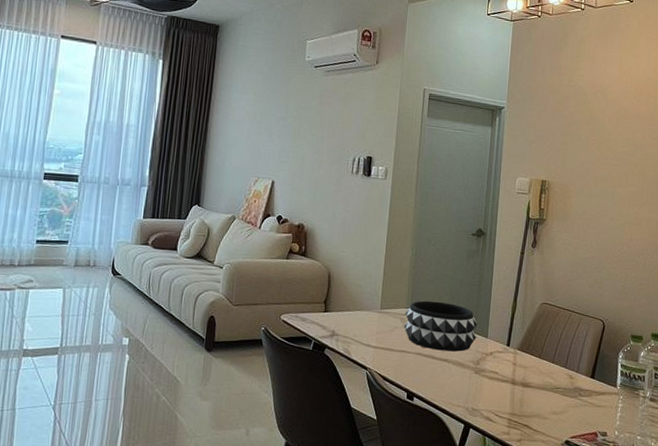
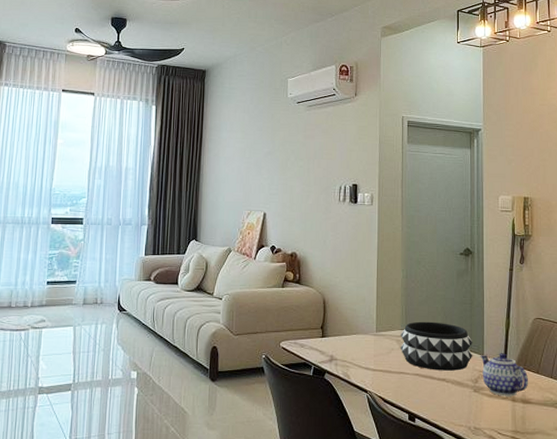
teapot: none [484,336,531,380] -> present [480,353,529,396]

